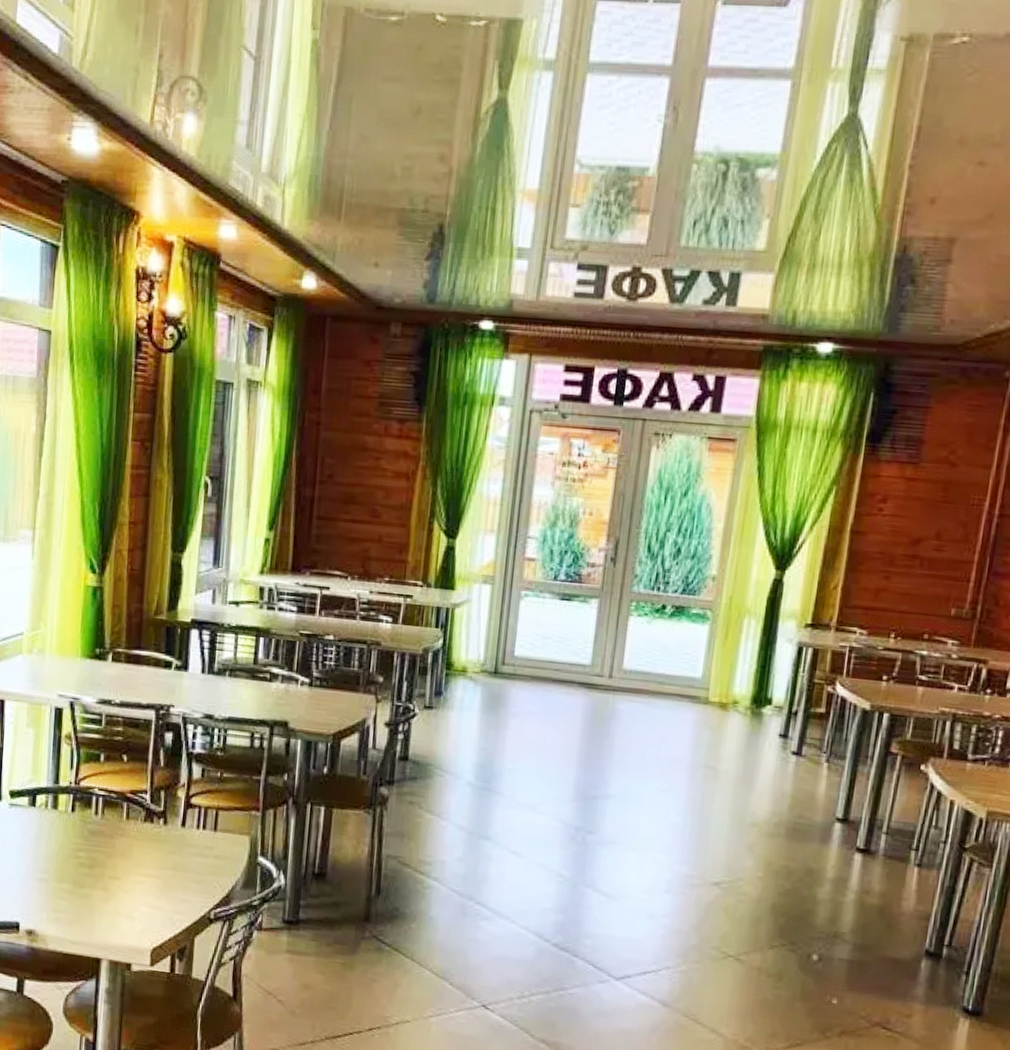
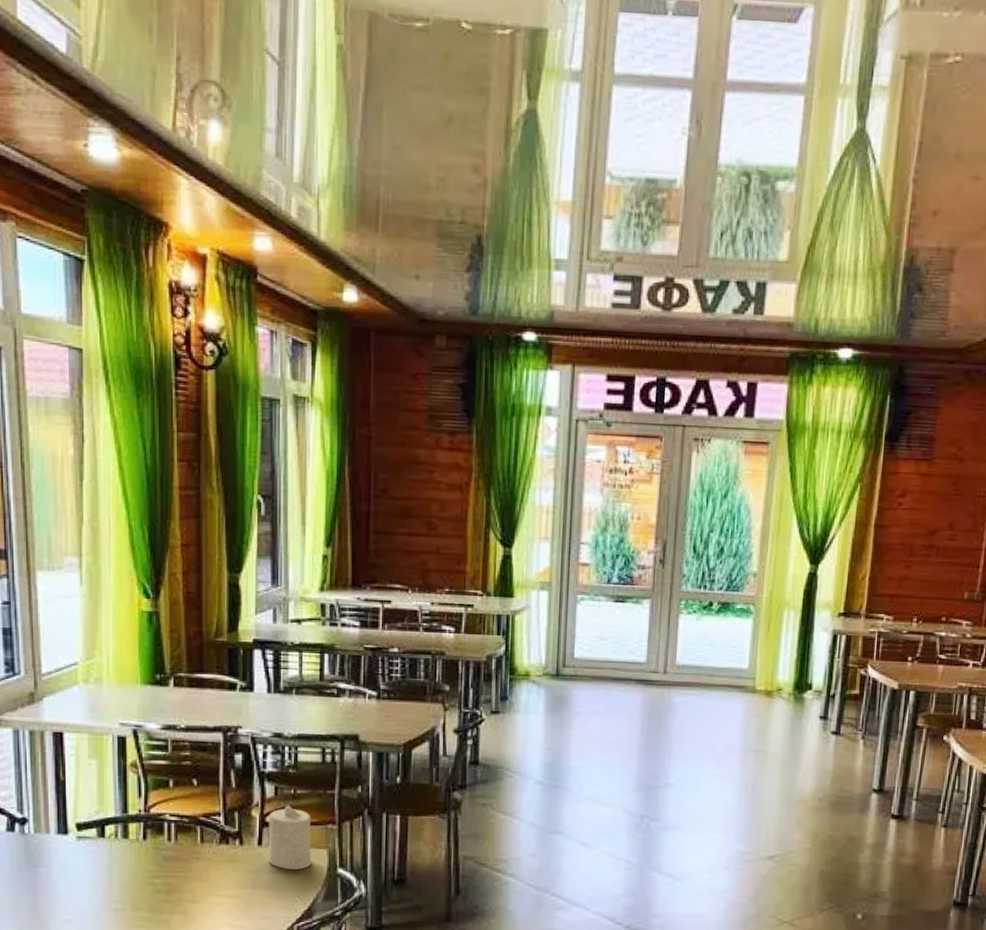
candle: none [190,787,236,855] -> present [268,804,312,870]

